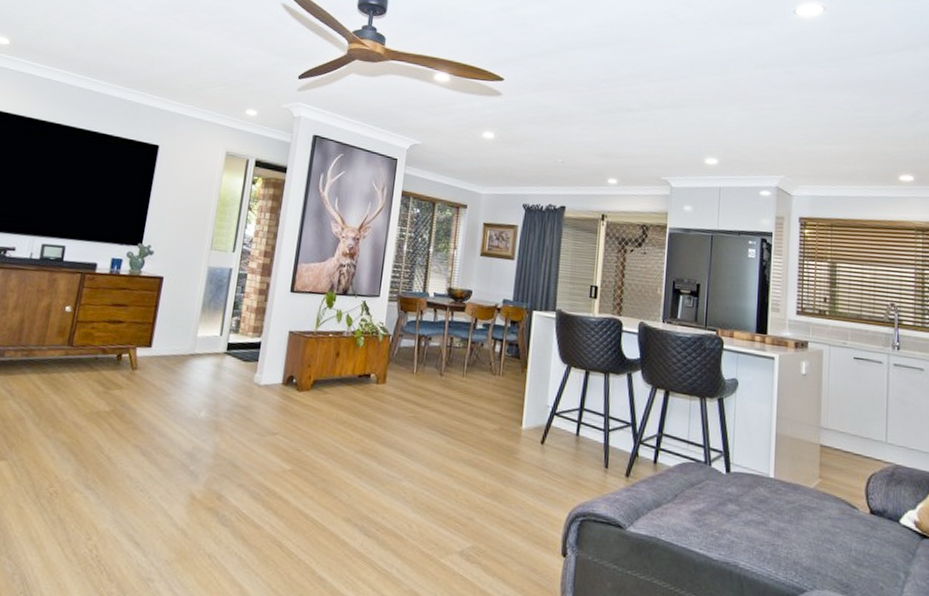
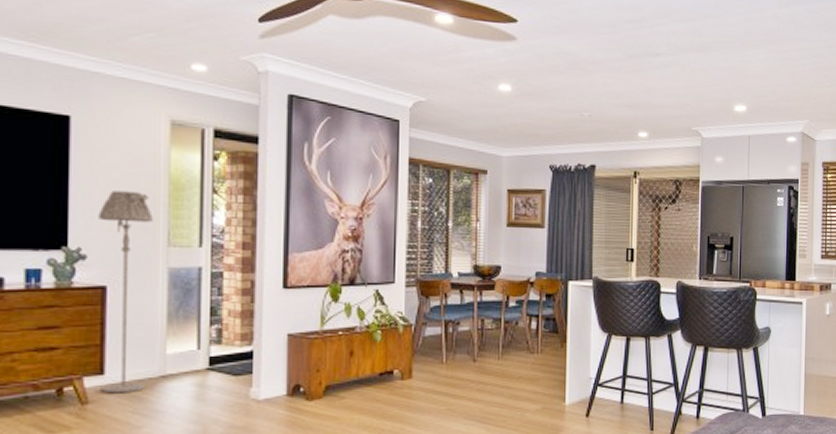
floor lamp: none [147,203,204,365] -> present [98,191,153,394]

